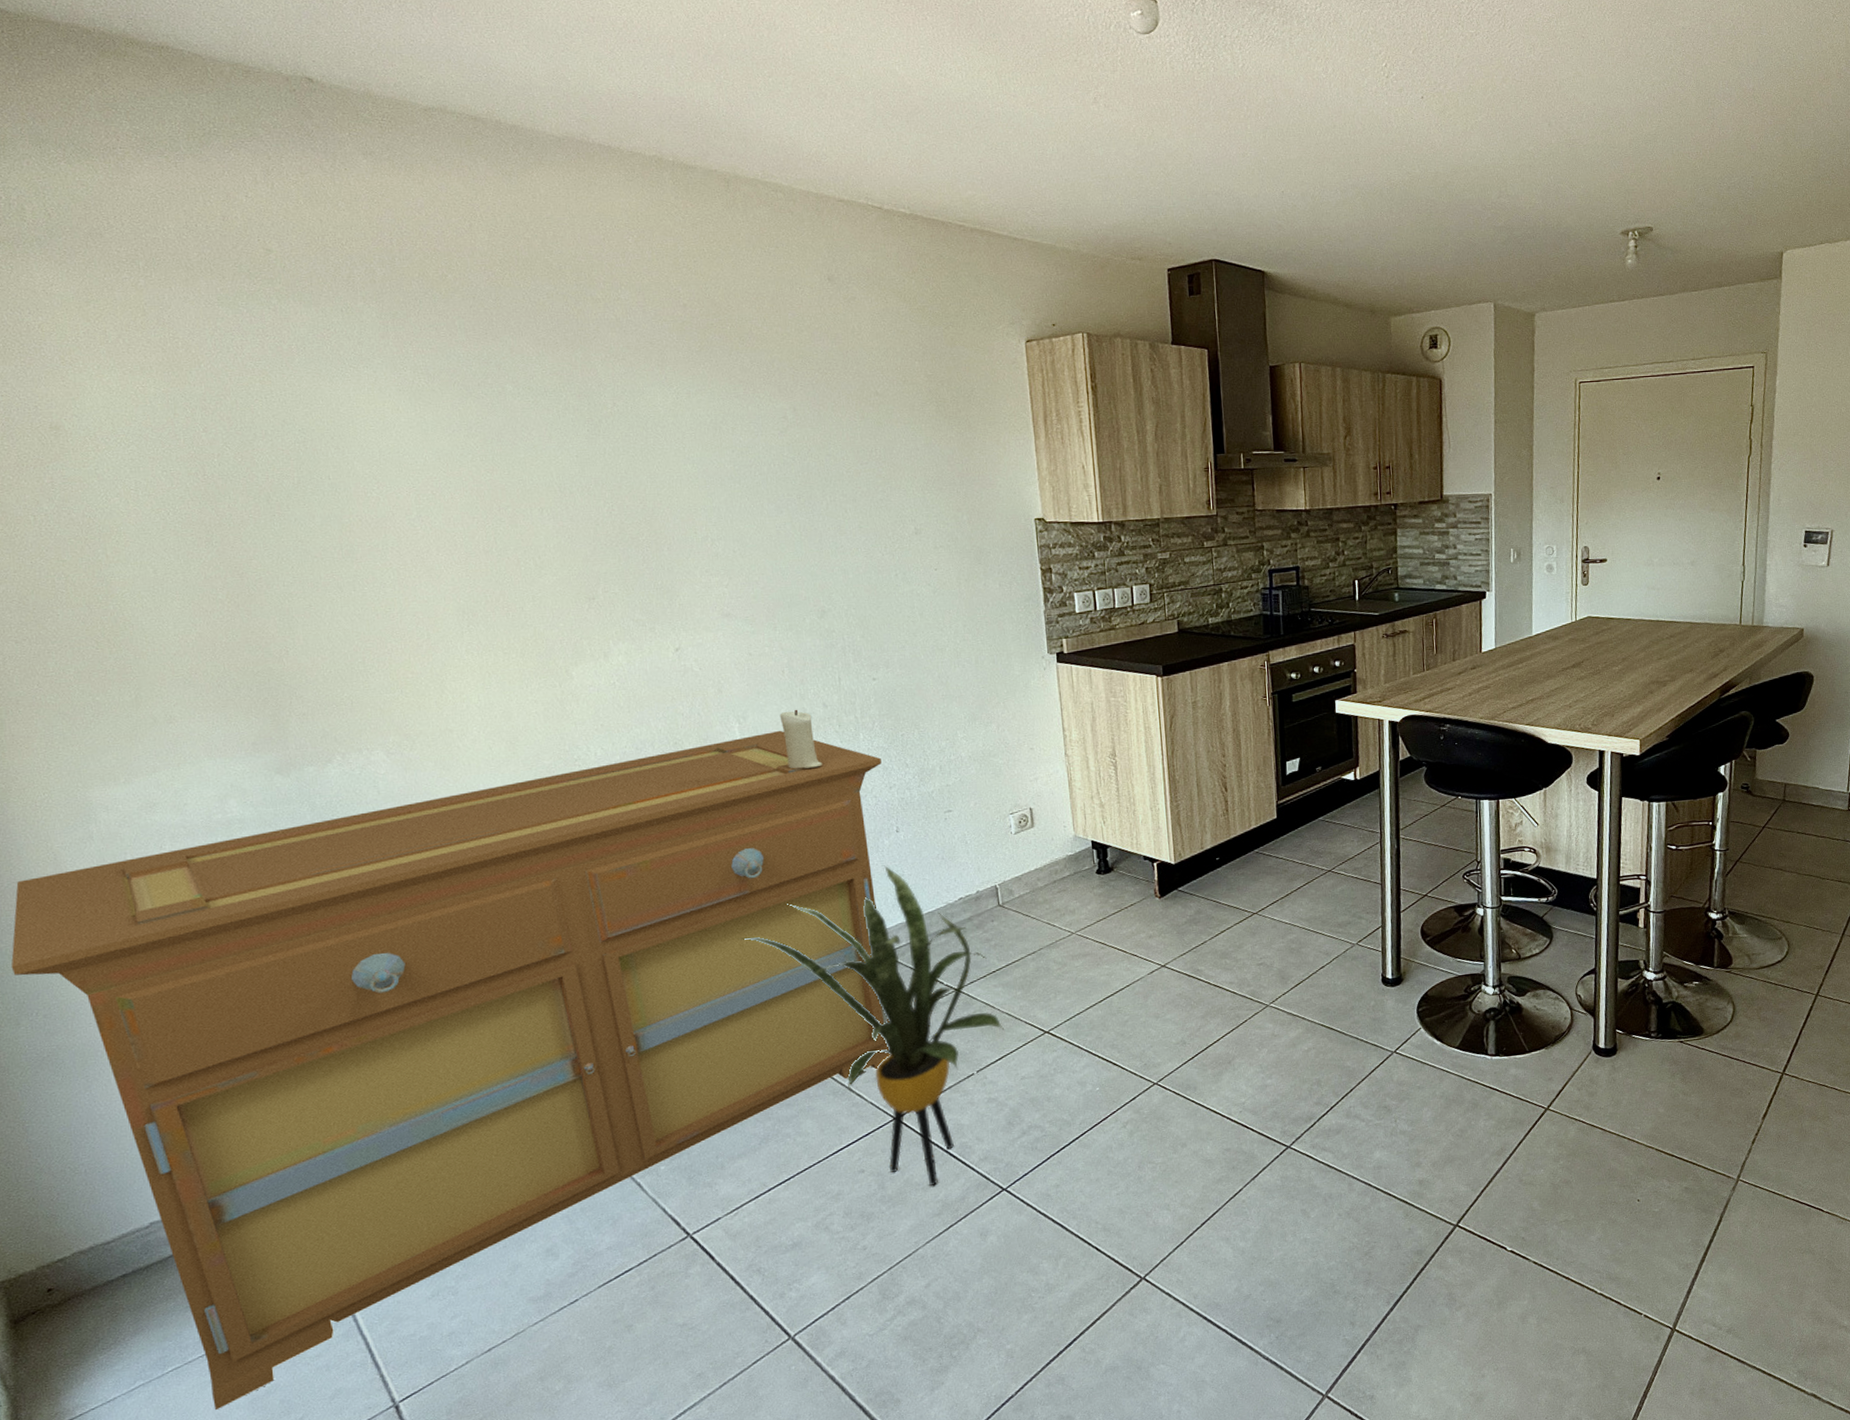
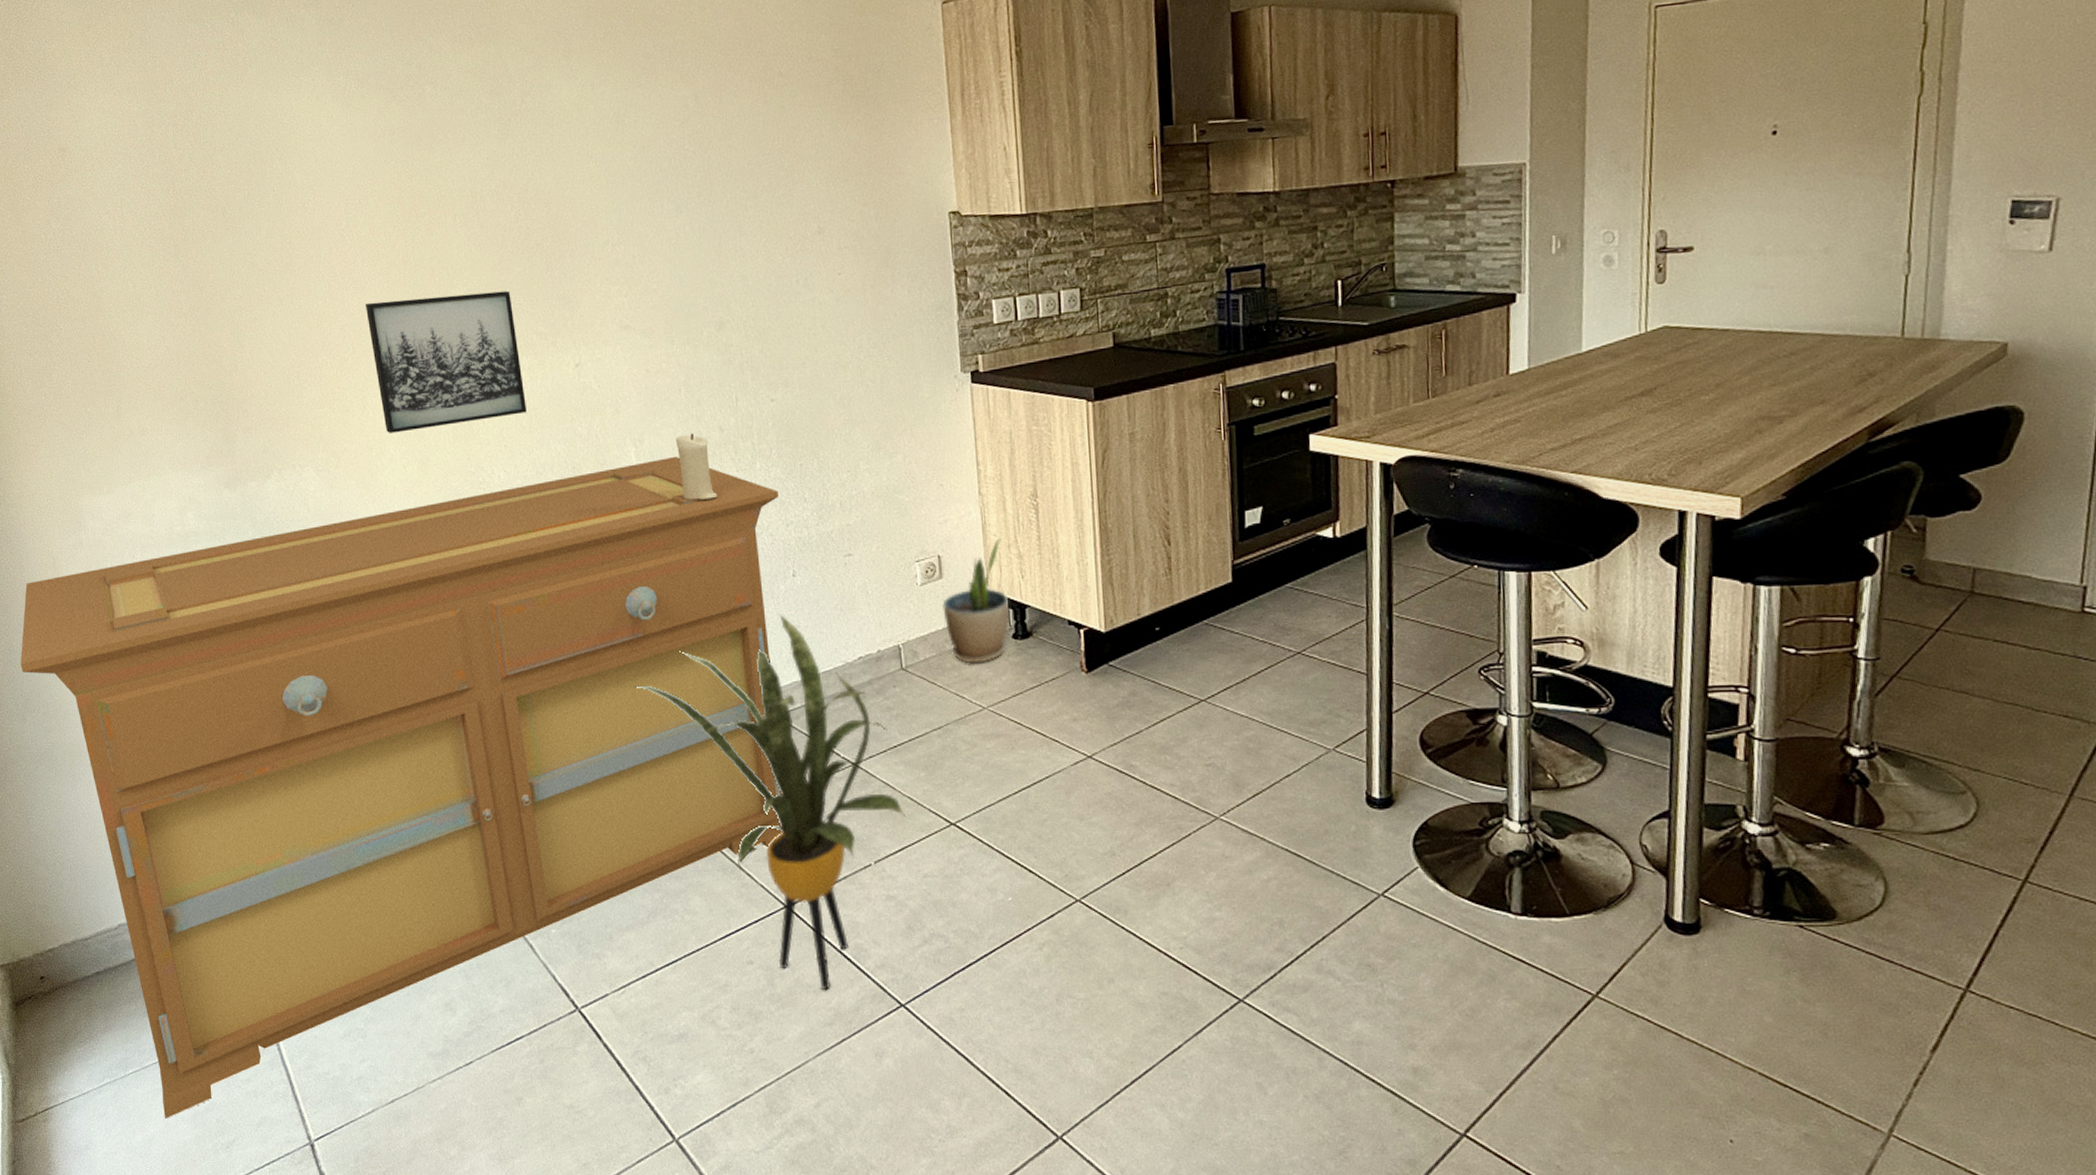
wall art: none [442,580,624,716] -> present [366,290,527,433]
potted plant: none [1034,791,1094,897] -> present [942,538,1010,664]

